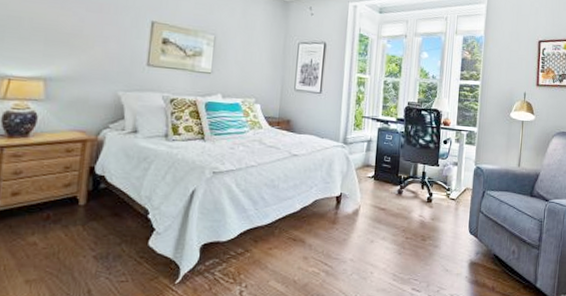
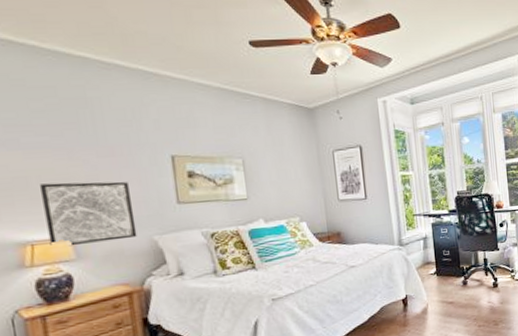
wall art: none [25,26,108,90] -> present [40,181,137,247]

